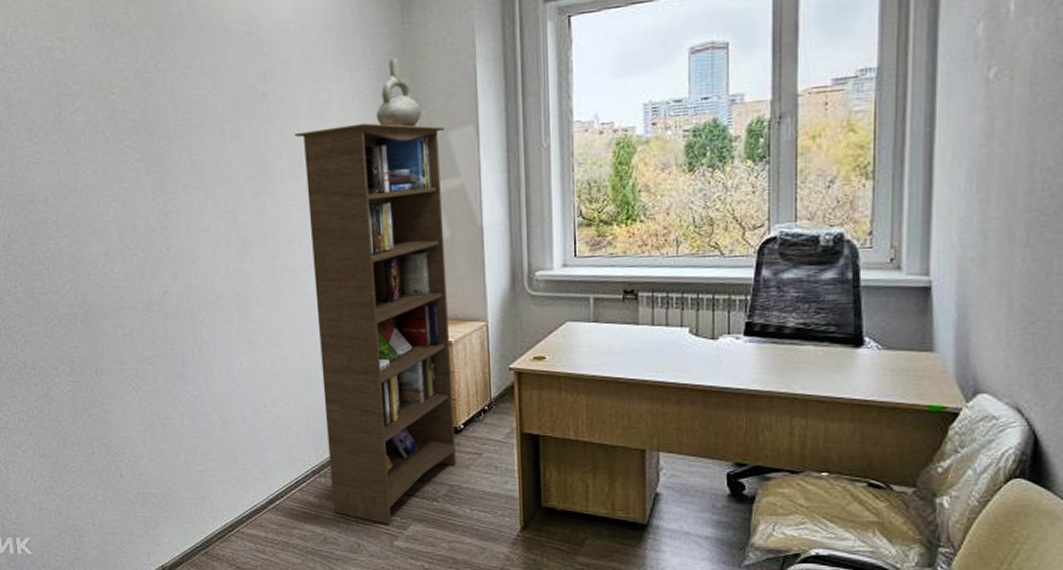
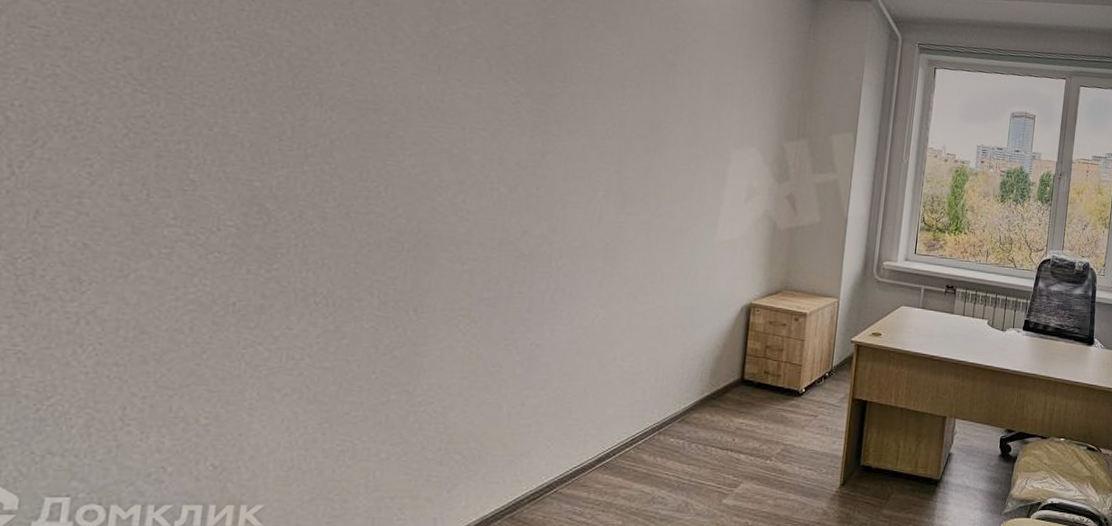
bookcase: present [294,122,456,525] -> none [667,105,830,483]
decorative vase: present [376,58,422,127] -> none [773,64,813,124]

